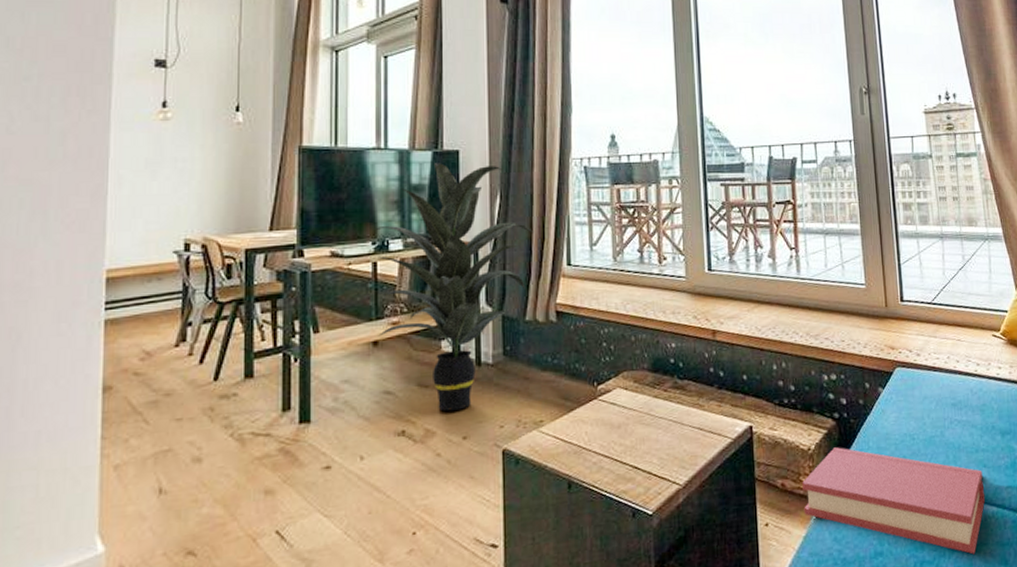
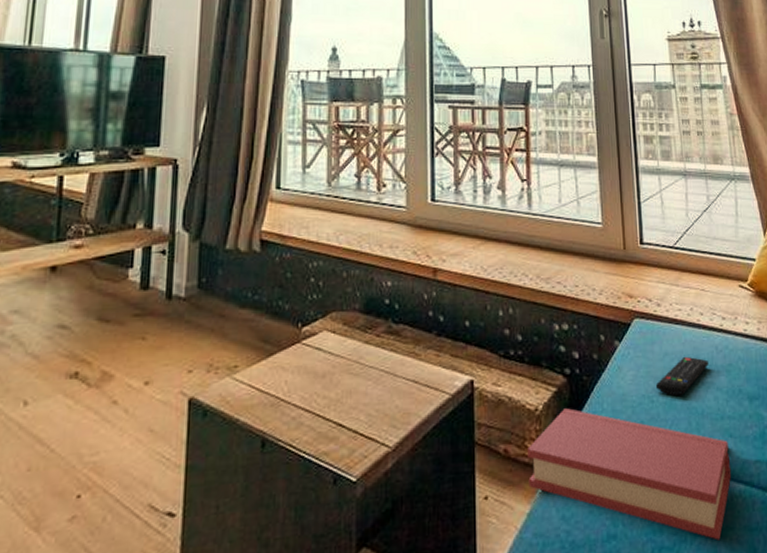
indoor plant: present [374,163,534,412] -> none [57,69,242,351]
remote control: none [916,398,964,433] -> present [655,356,709,396]

